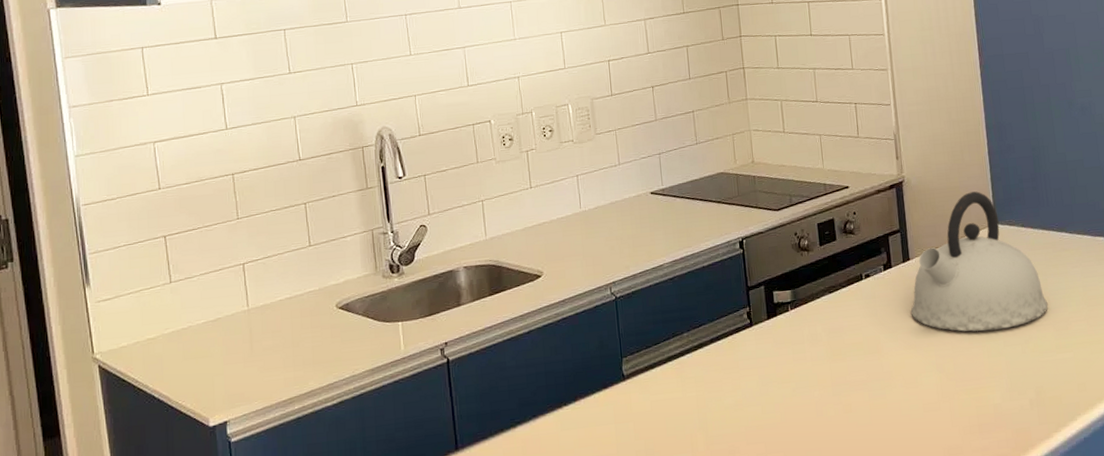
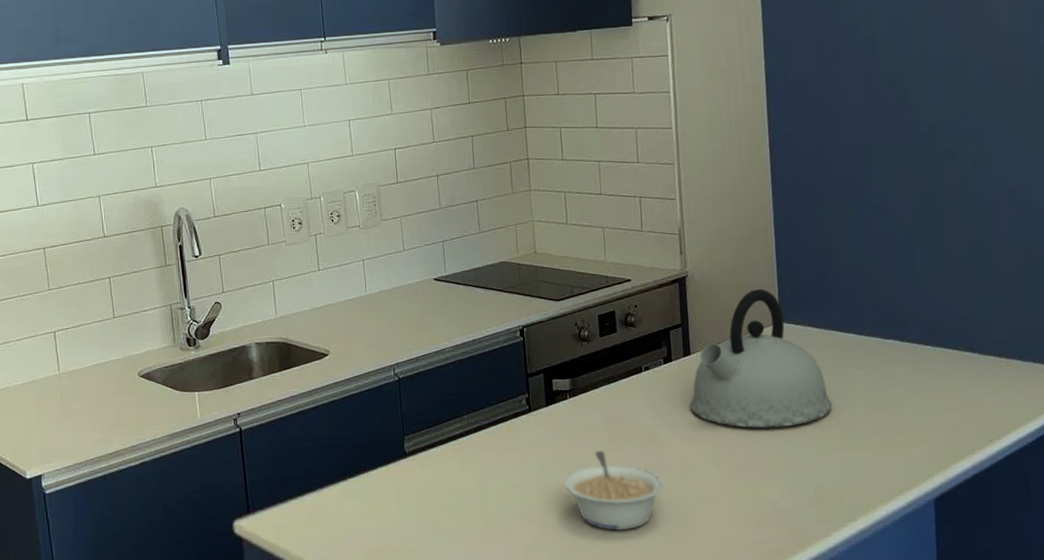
legume: none [788,362,887,445] -> present [564,450,664,530]

